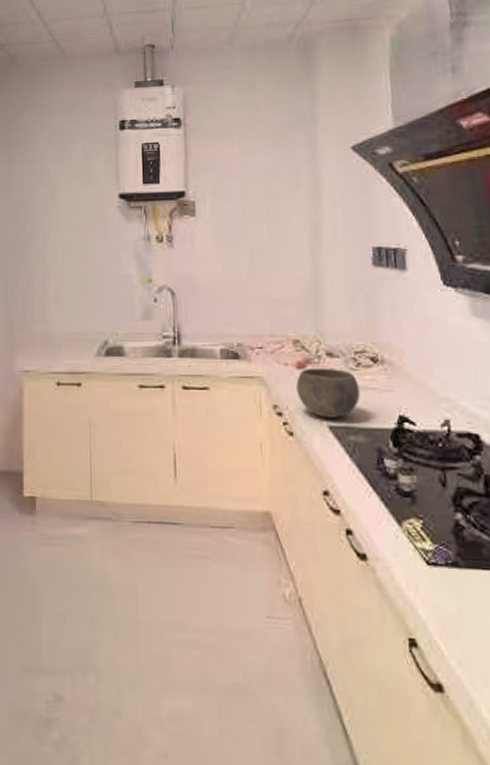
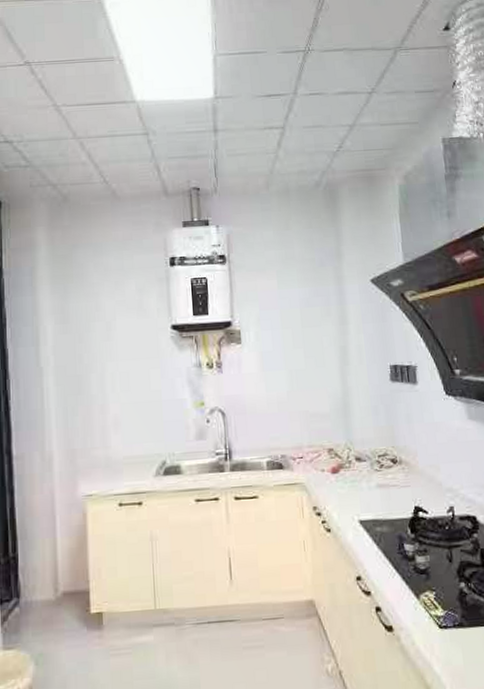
bowl: present [296,367,360,418] -> none [331,470,384,514]

